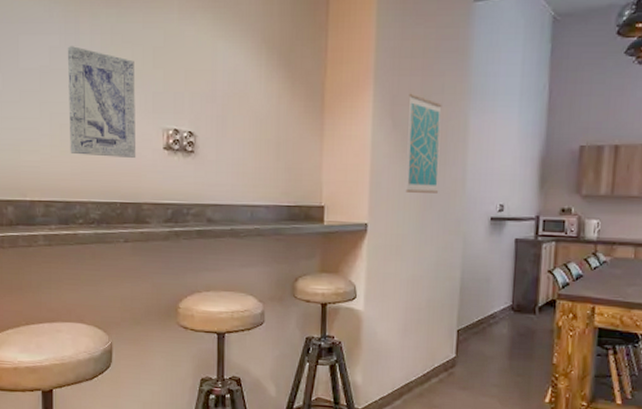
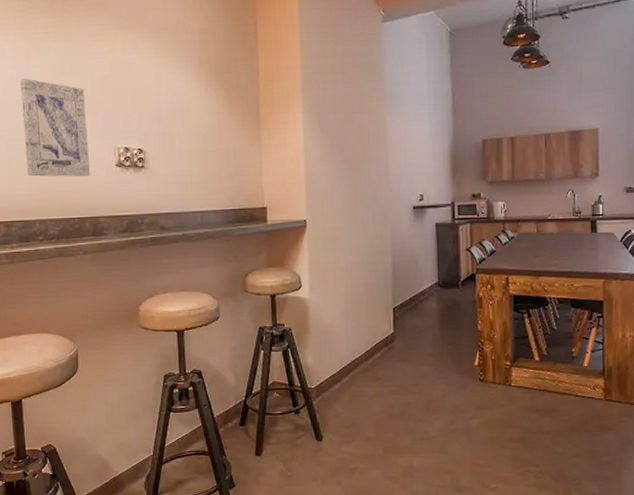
wall art: present [405,93,442,193] -> none [333,103,367,190]

